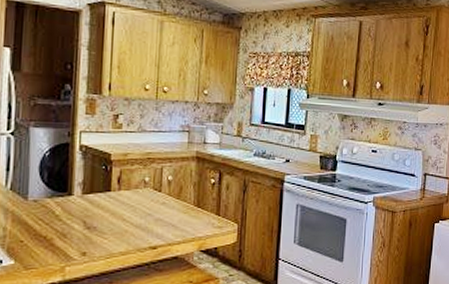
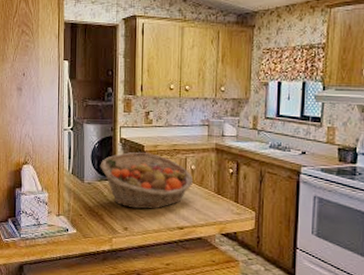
fruit basket: none [51,162,170,228] -> present [100,152,194,209]

